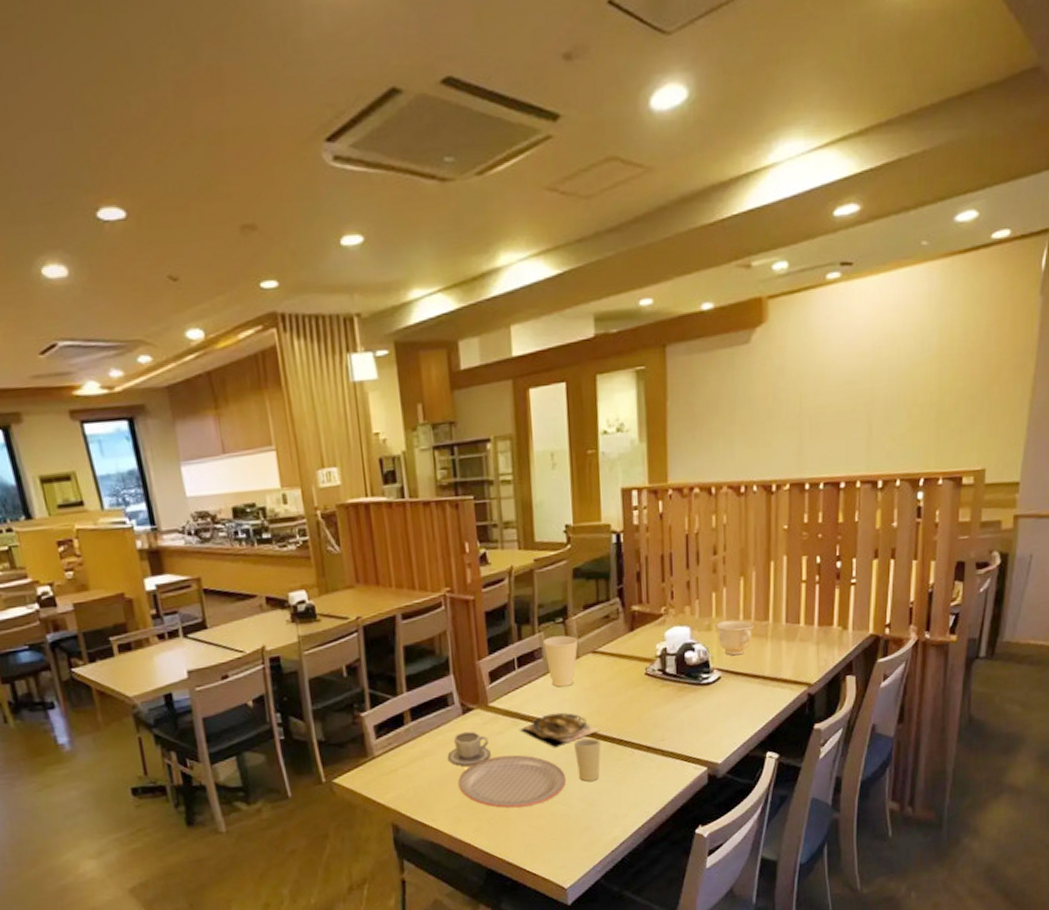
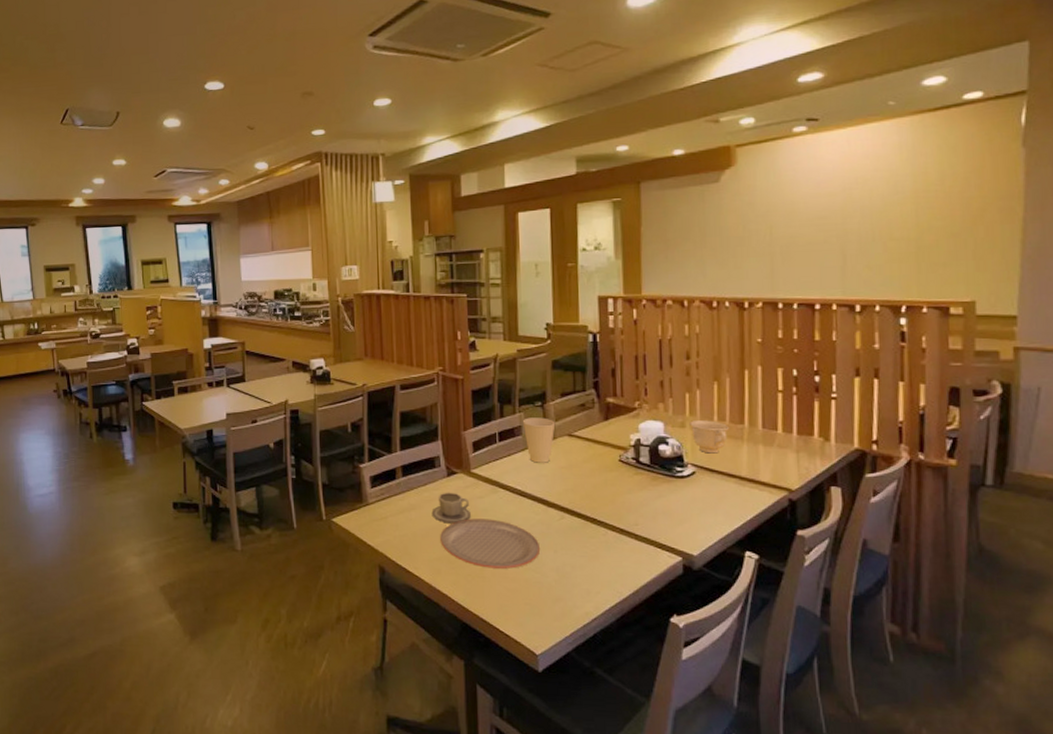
plate: present [519,712,600,748] -> none [497,486,574,518]
cup: present [573,738,601,782] -> none [548,513,575,555]

